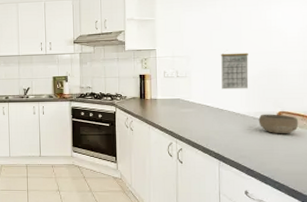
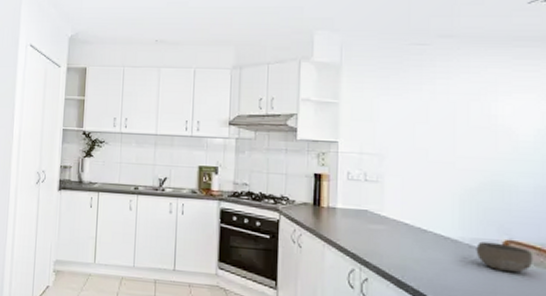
calendar: present [220,52,249,90] -> none [425,154,464,206]

